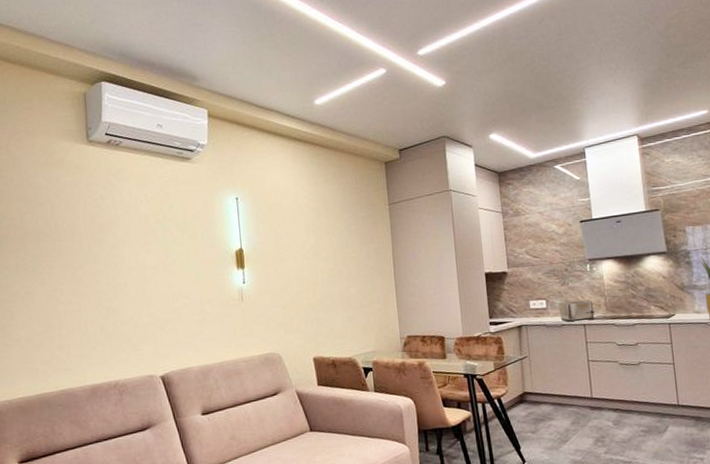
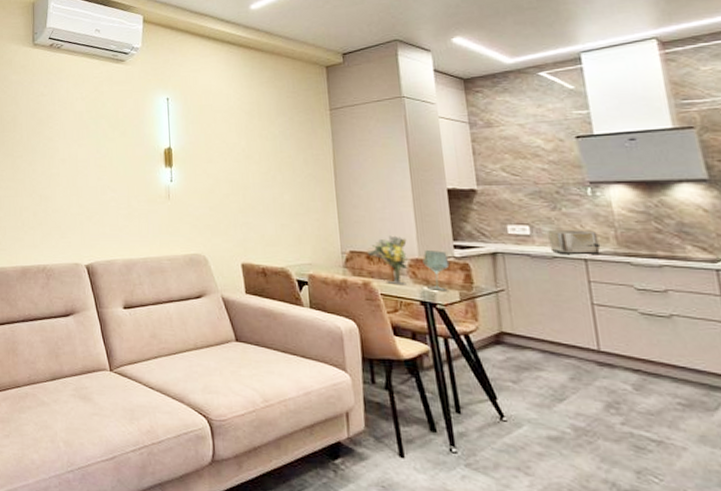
bouquet: none [422,318,454,362] -> present [367,235,407,286]
wine glass: none [466,328,487,363] -> present [422,251,450,290]

